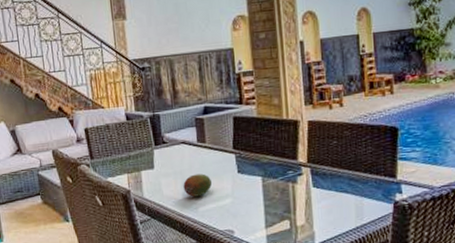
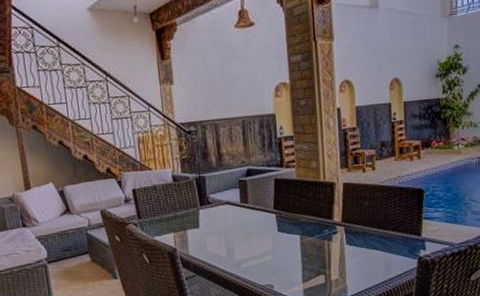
fruit: present [183,173,213,197] -> none [226,232,254,254]

